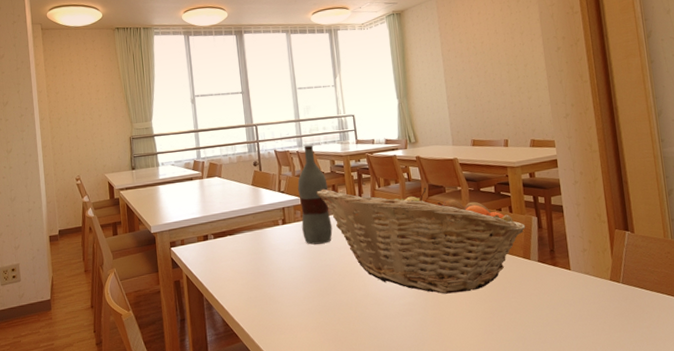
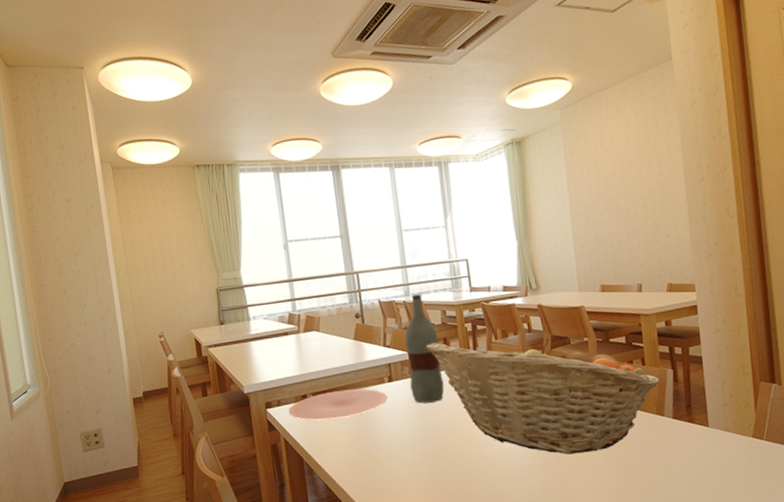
plate: none [190,230,282,259] -> present [288,389,388,420]

